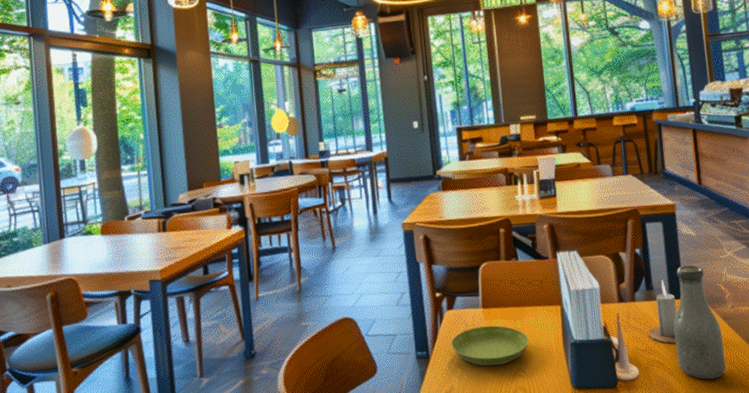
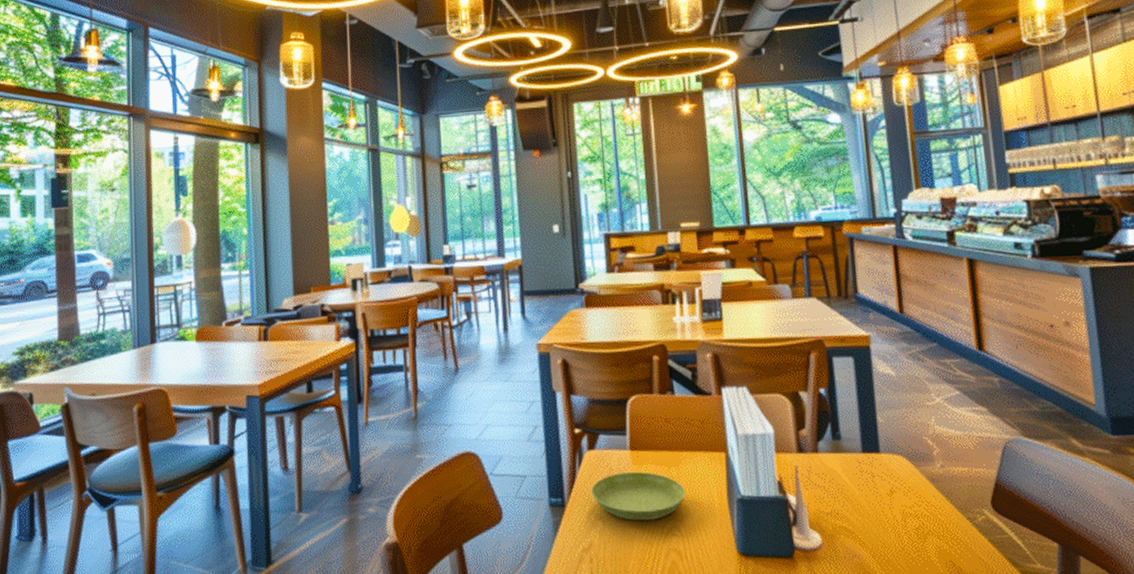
candle: present [648,280,677,344] -> none [833,428,871,508]
bottle: present [673,265,726,380] -> none [866,411,934,556]

